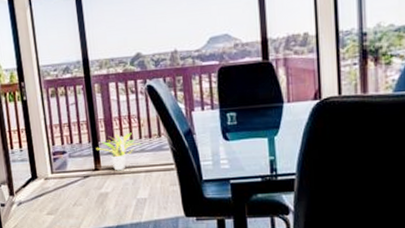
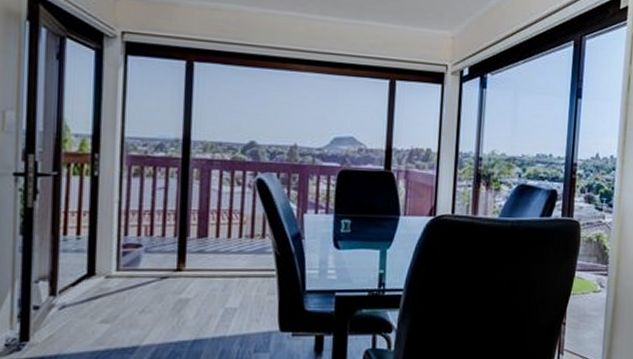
potted plant: present [96,132,141,171] -> none [182,230,240,274]

